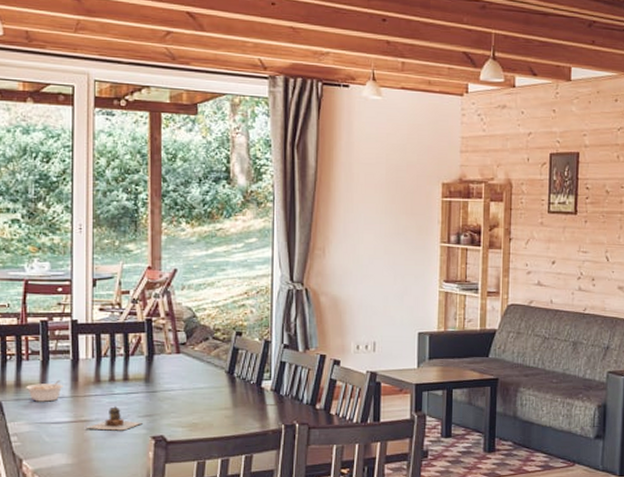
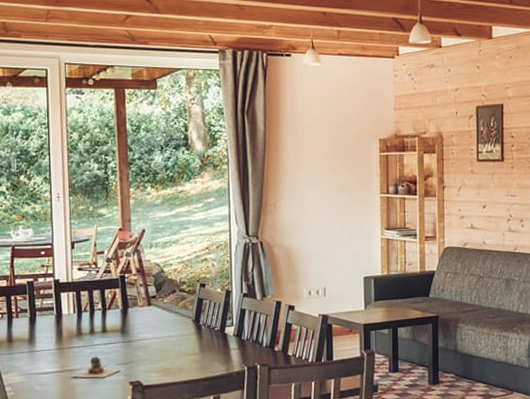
legume: present [26,380,63,402] -> none [17,334,50,355]

